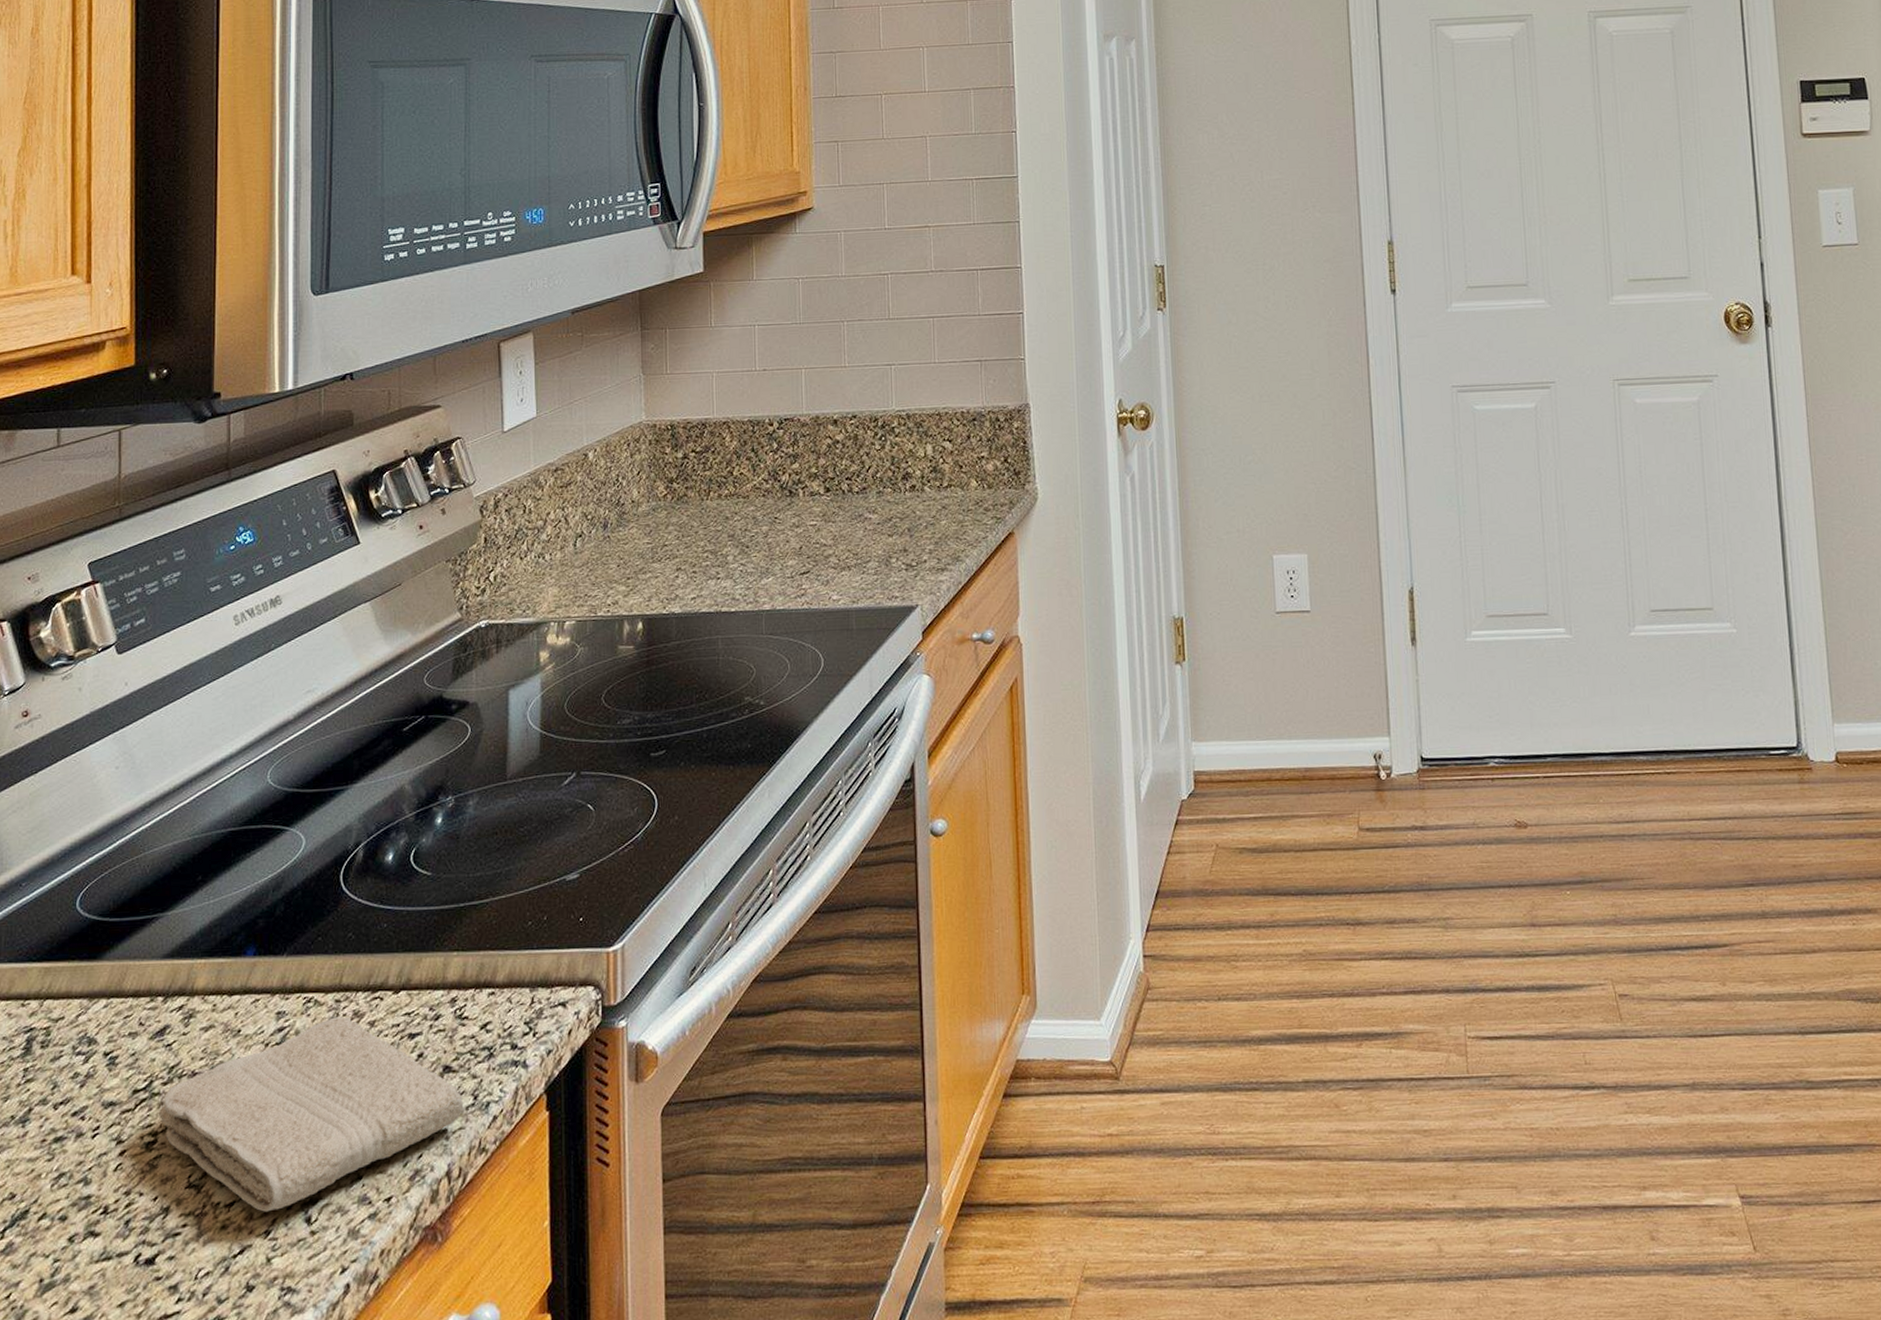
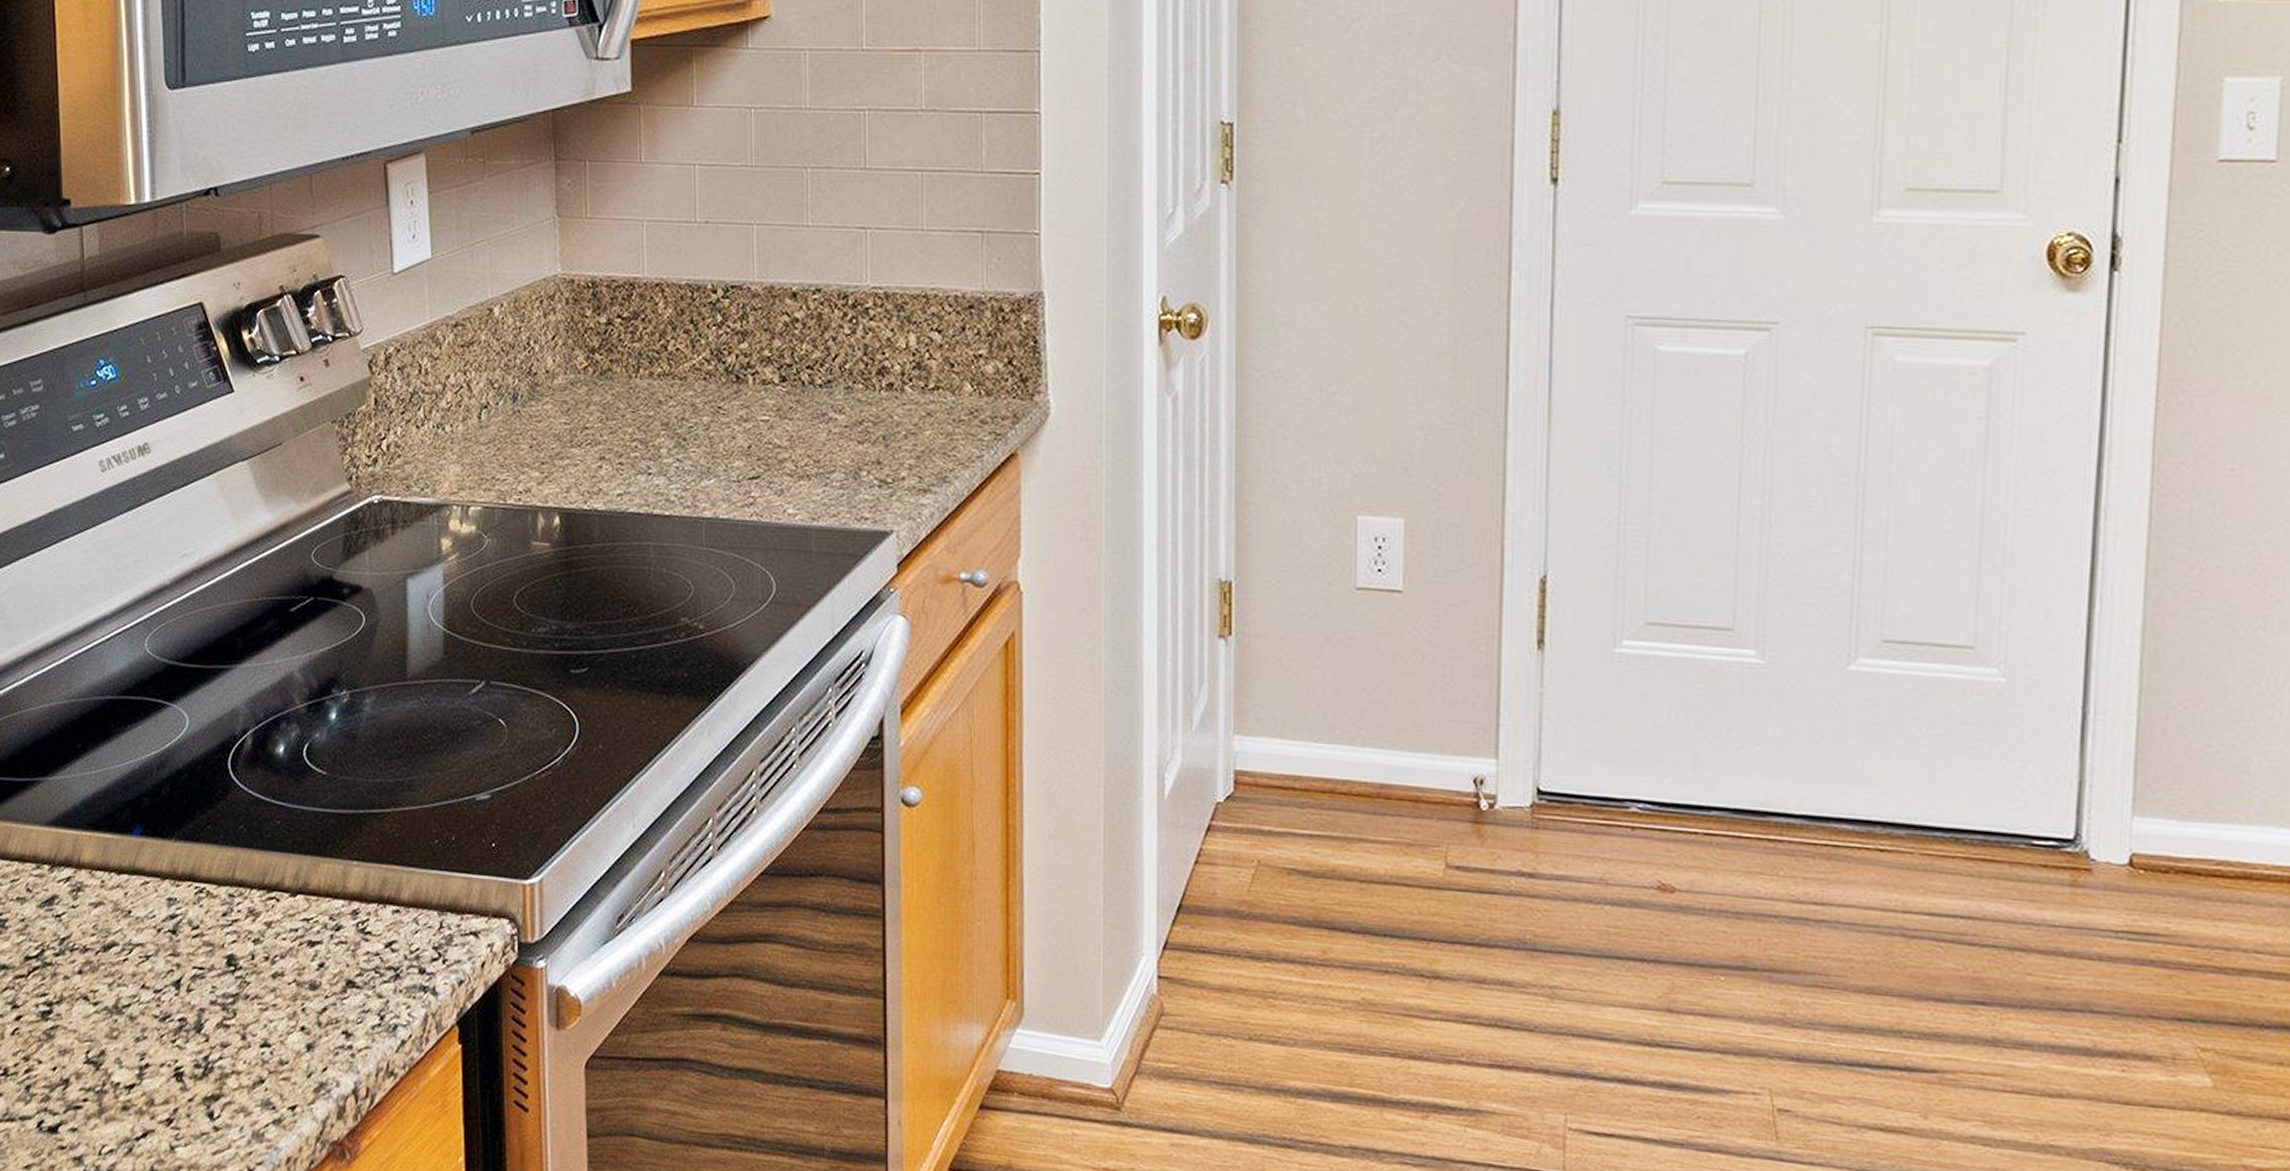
washcloth: present [159,1017,465,1212] -> none [53,912,371,1100]

